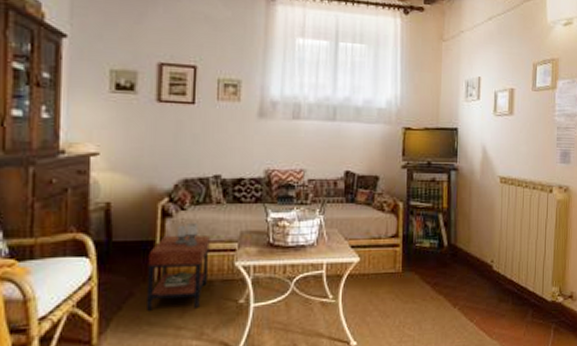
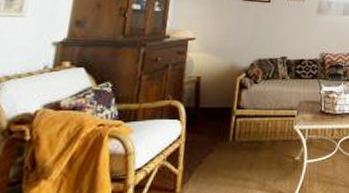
side table: present [147,223,210,311] -> none [222,94,276,165]

